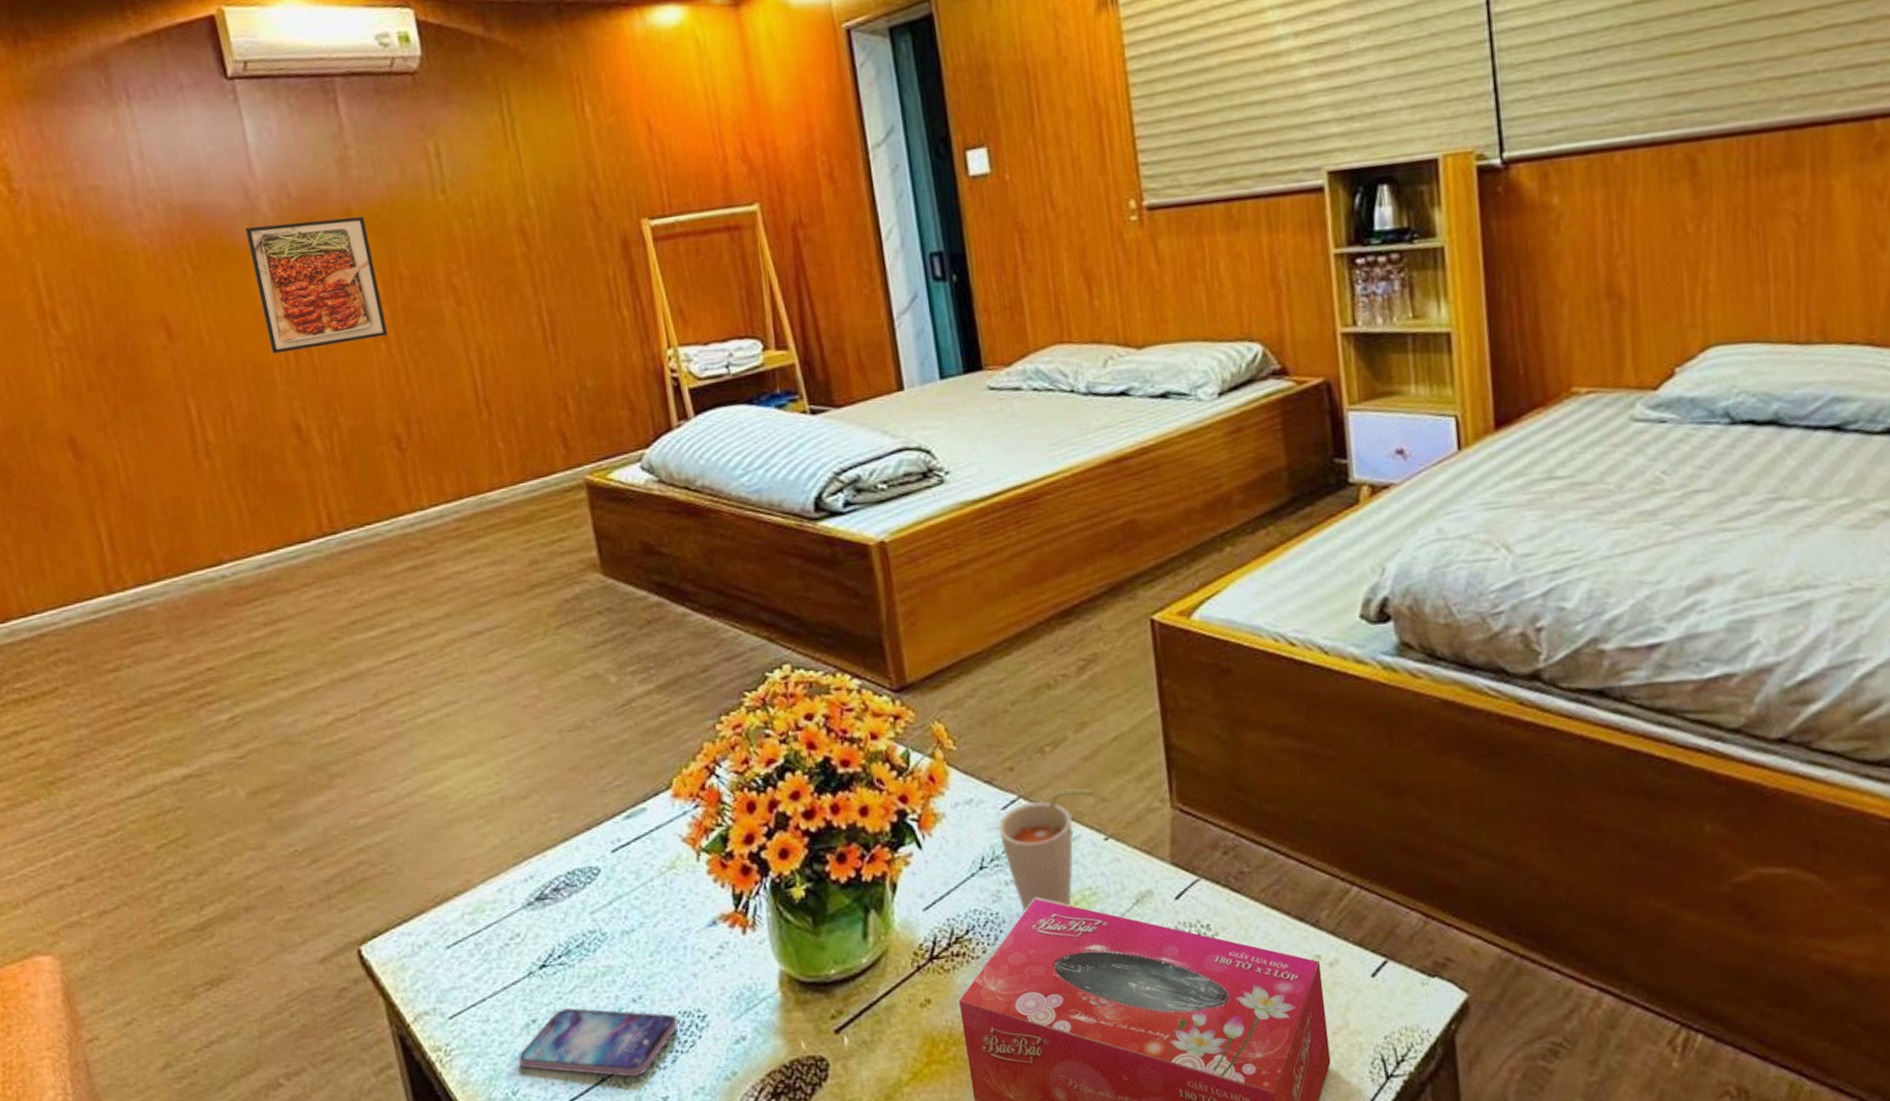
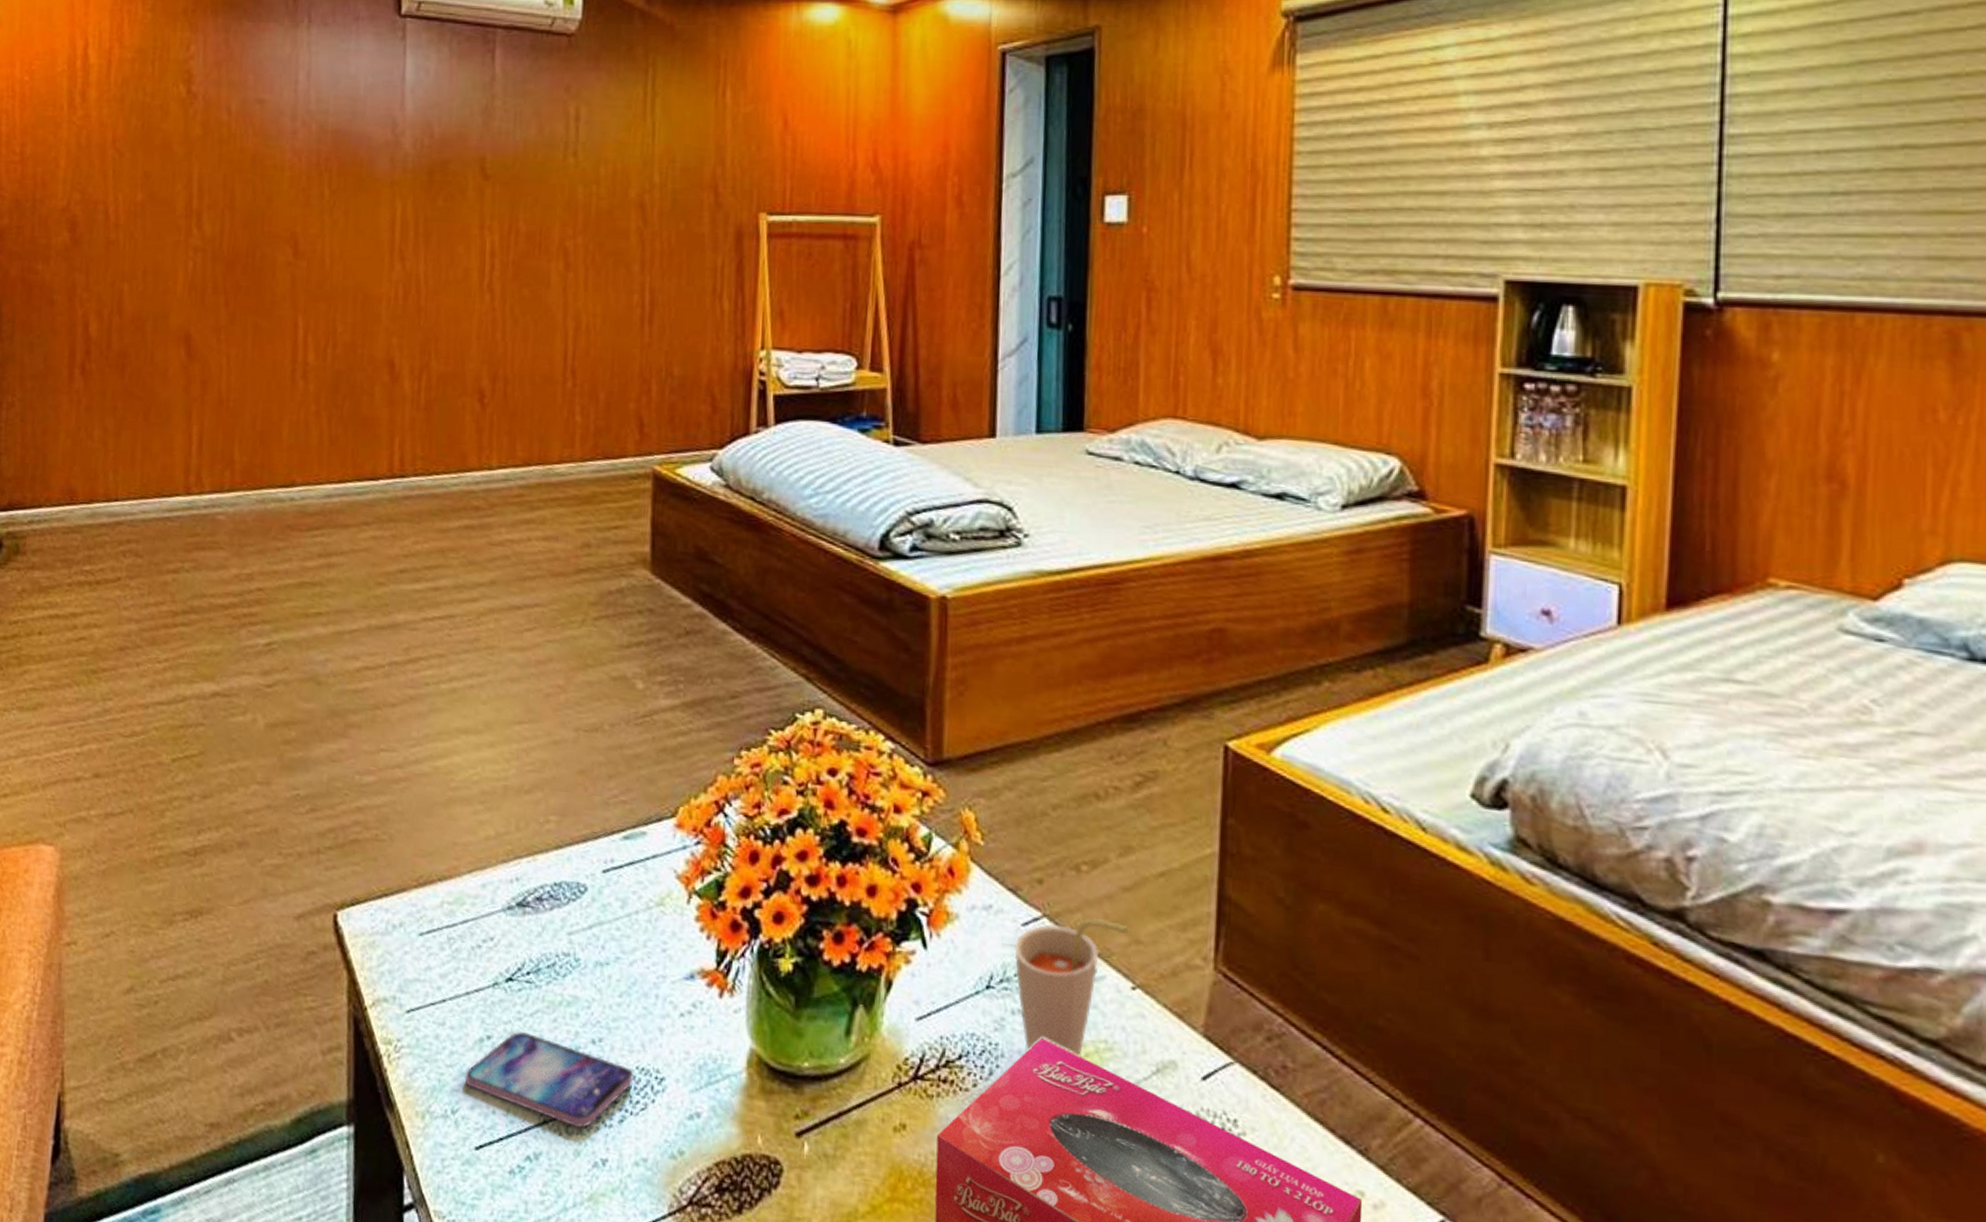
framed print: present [245,217,388,354] -> none [383,160,496,289]

